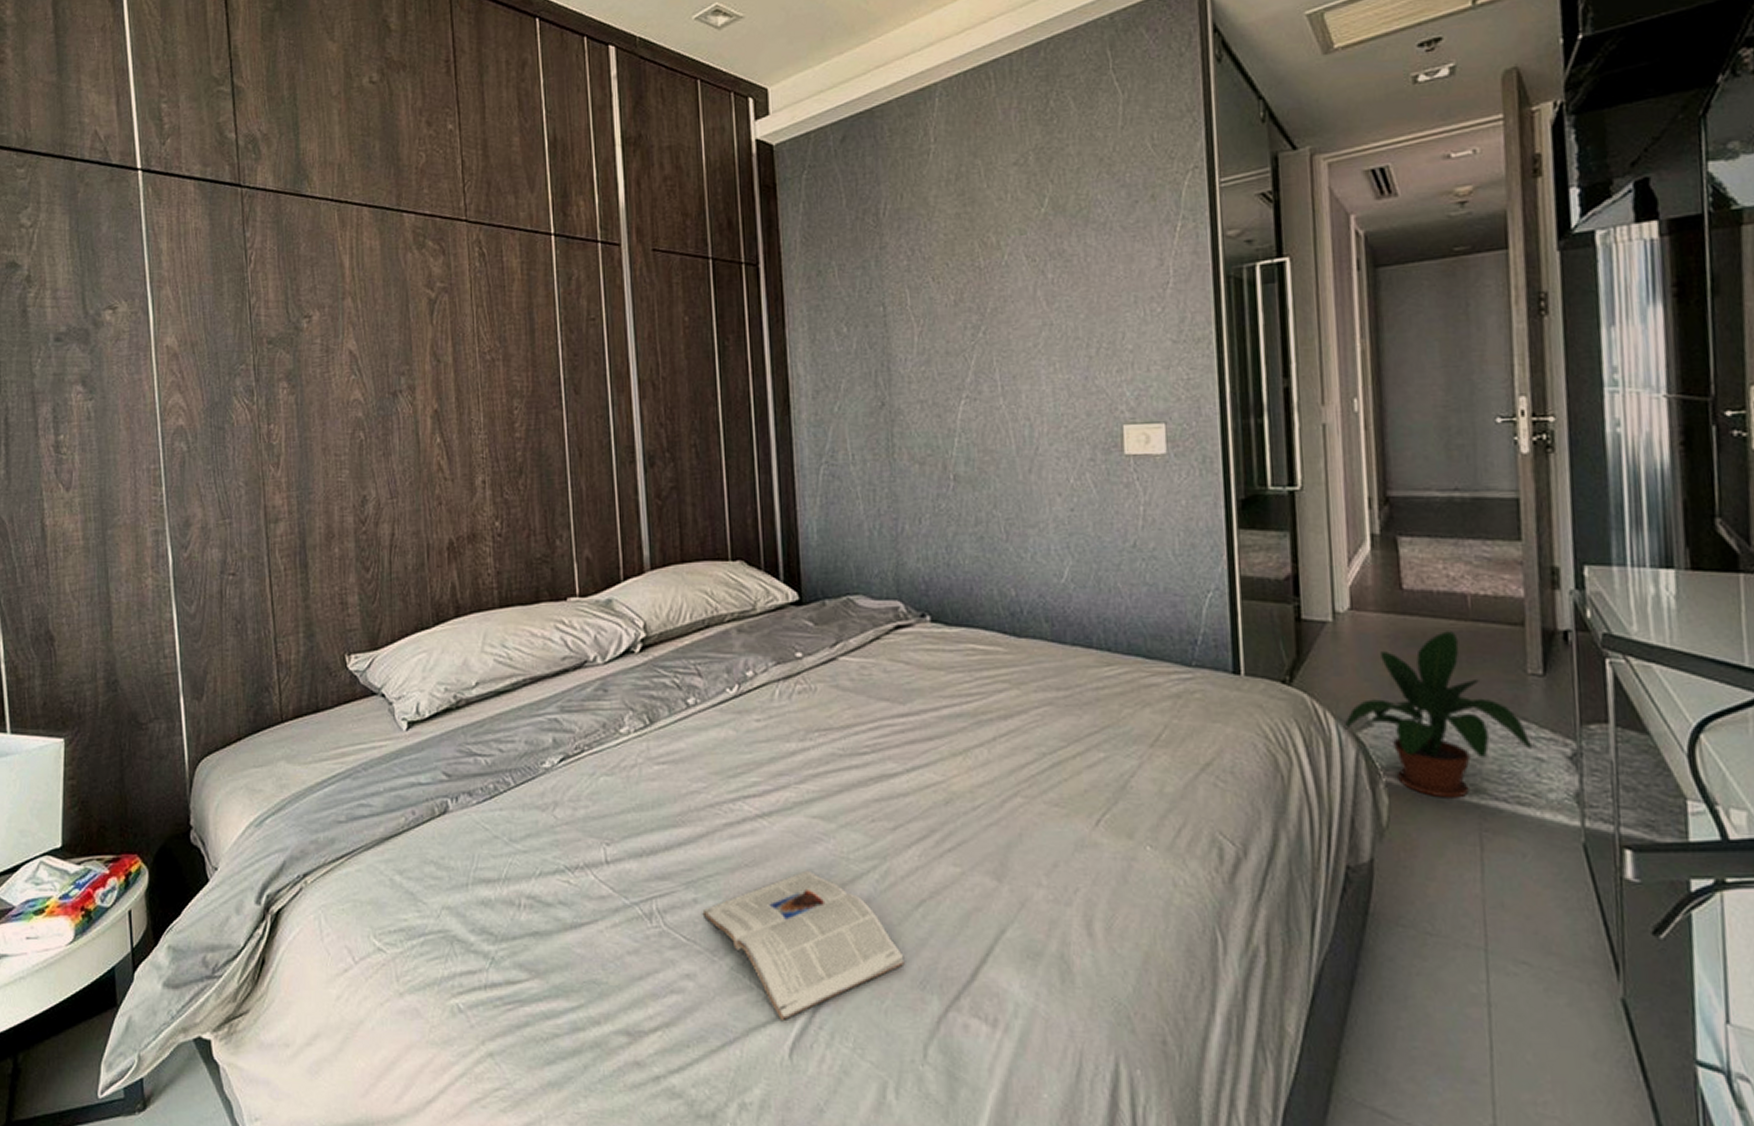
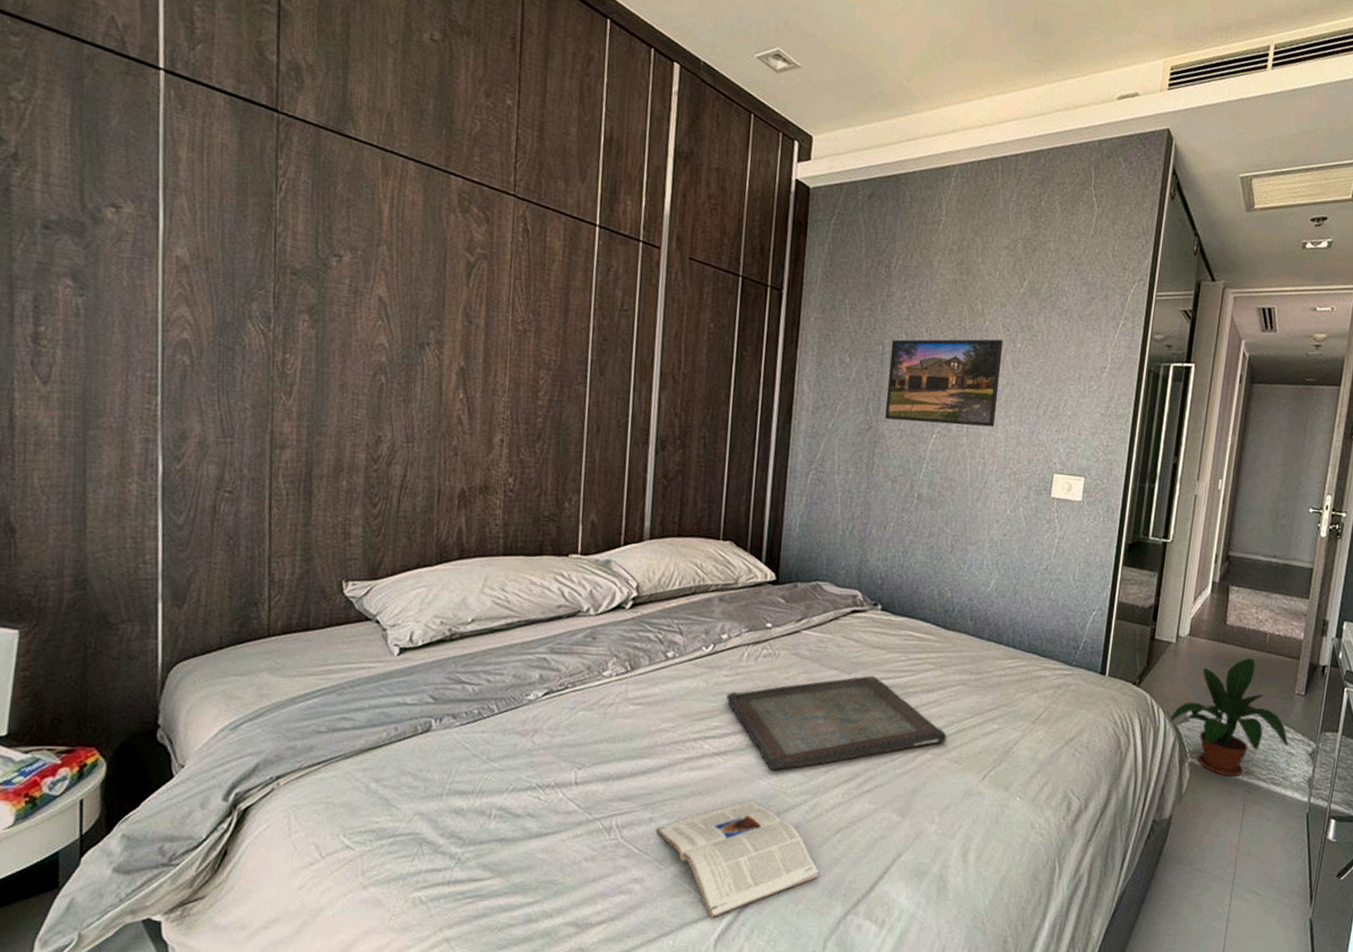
serving tray: none [762,703,1040,832] -> present [727,675,947,770]
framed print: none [893,273,1037,391] -> present [885,339,1004,428]

